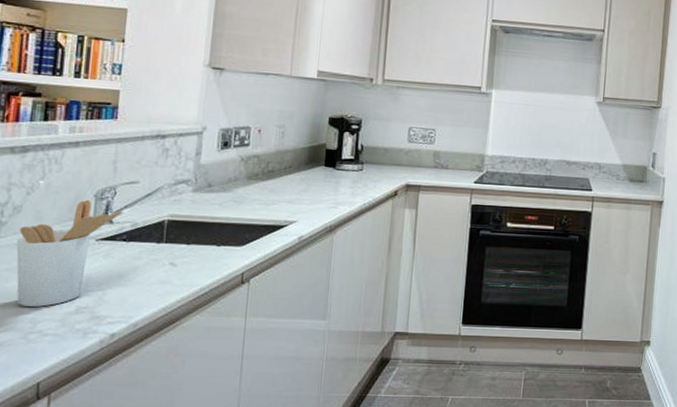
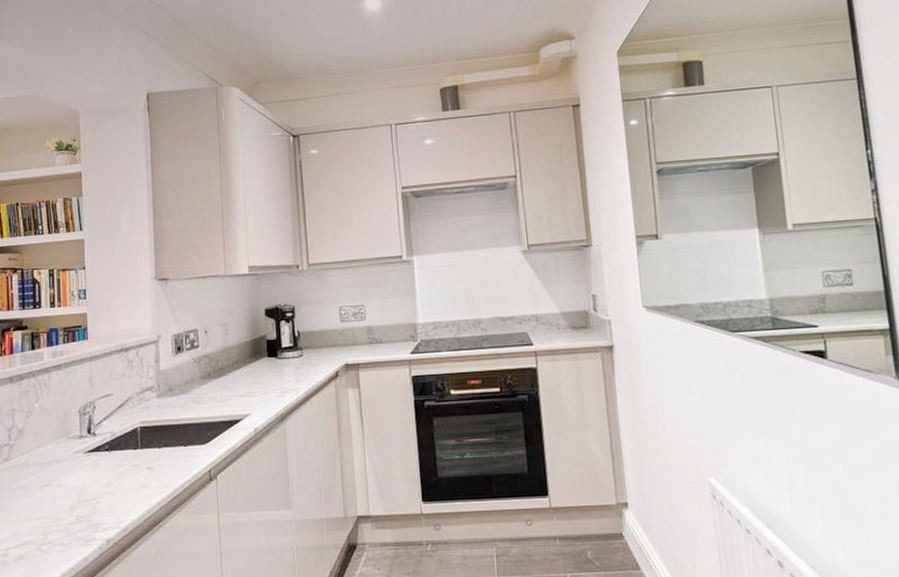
utensil holder: present [16,199,122,307] -> none [23,416,102,520]

